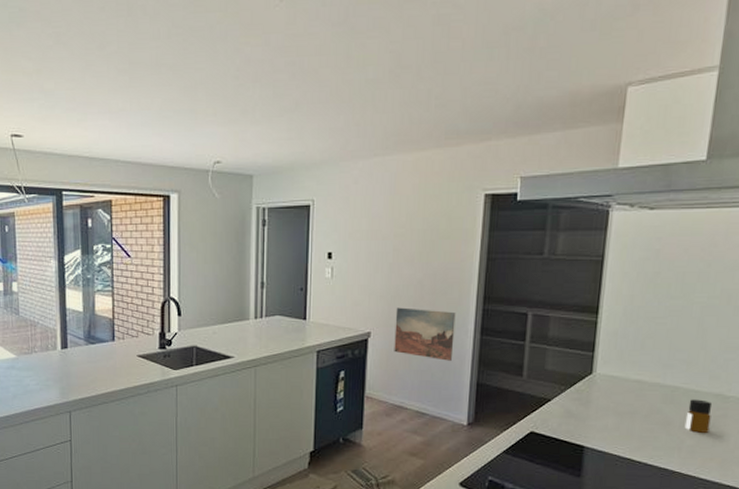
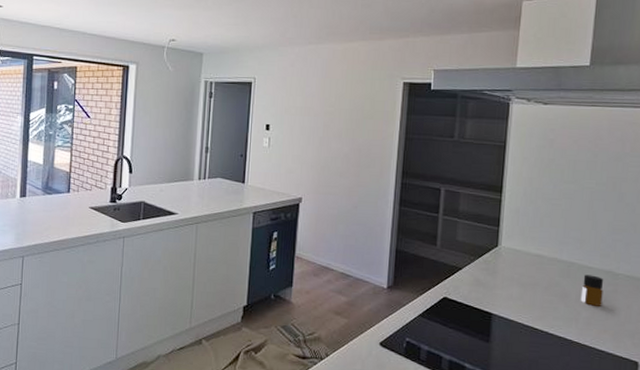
wall art: present [394,307,456,361] -> none [322,177,378,228]

